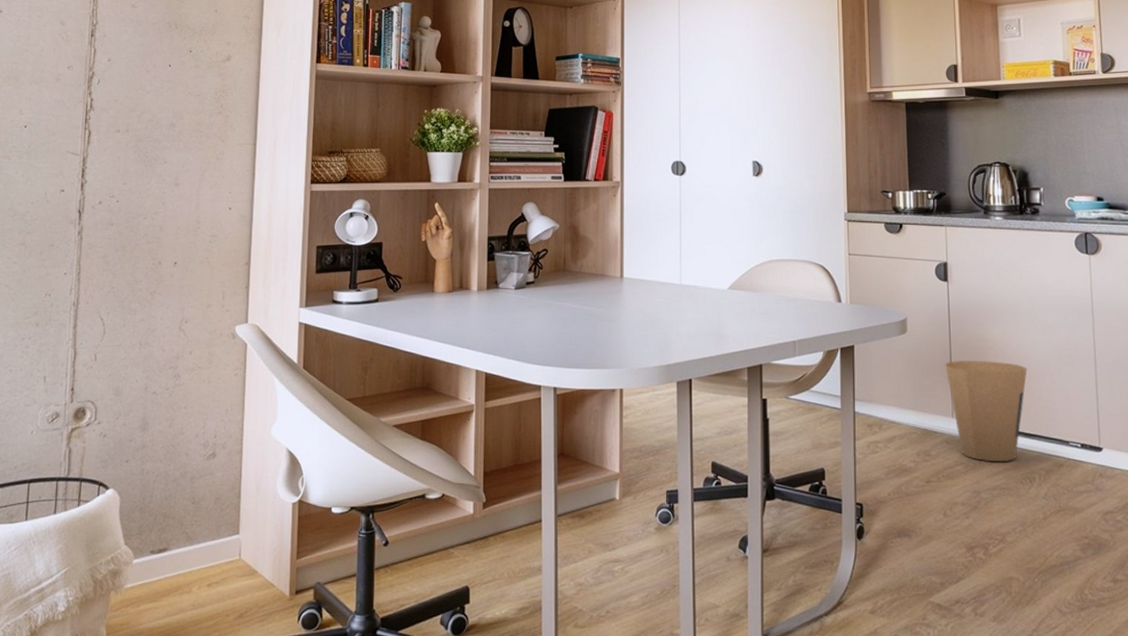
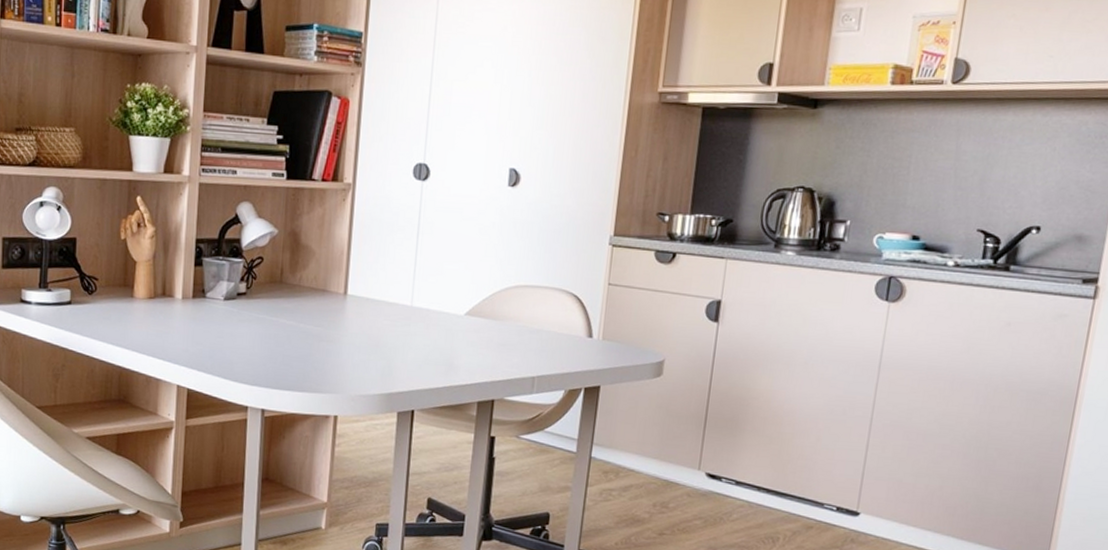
trash can: present [945,361,1027,462] -> none [699,410,792,520]

